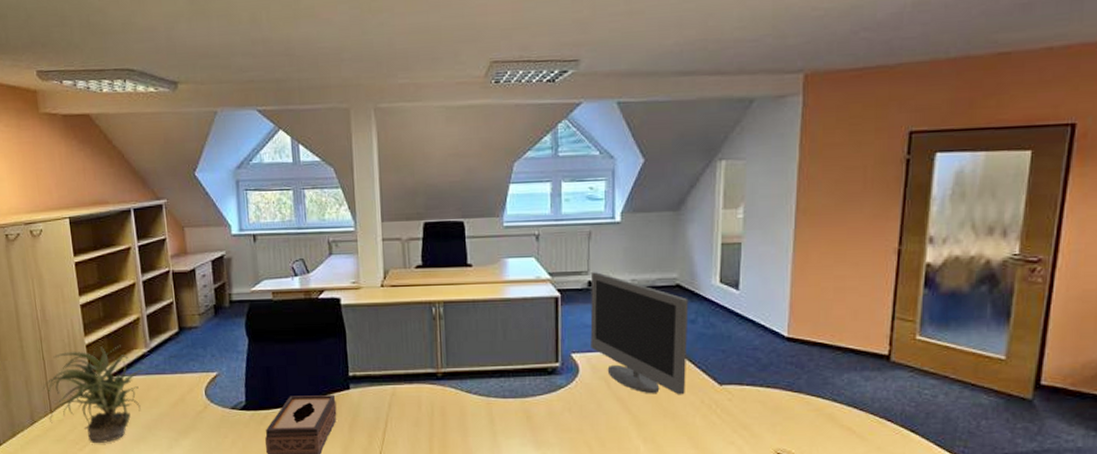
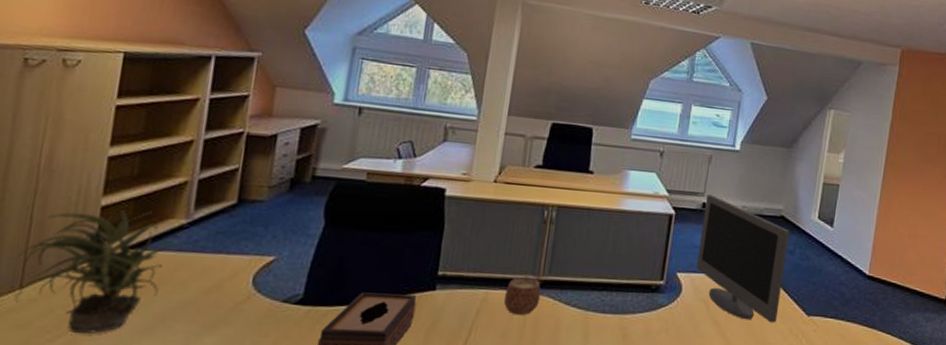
mug: none [410,370,443,405] -> present [503,276,541,315]

